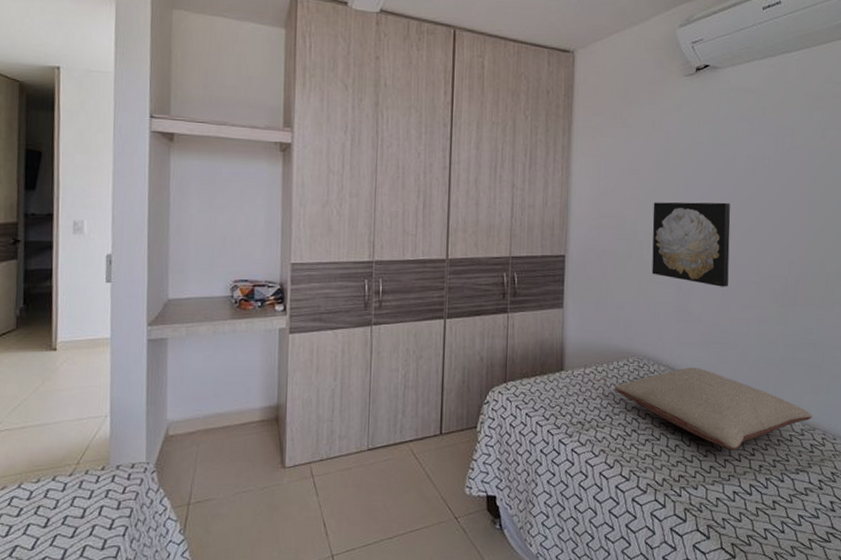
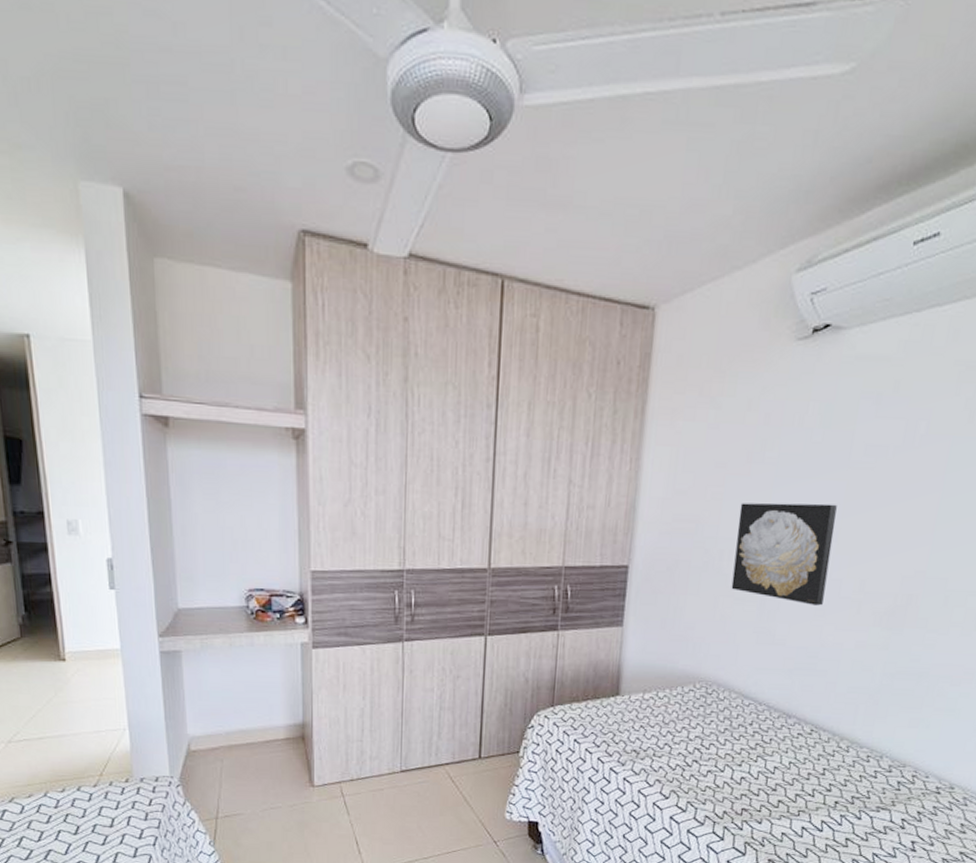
pillow: present [614,367,812,450] -> none [676,695,905,785]

